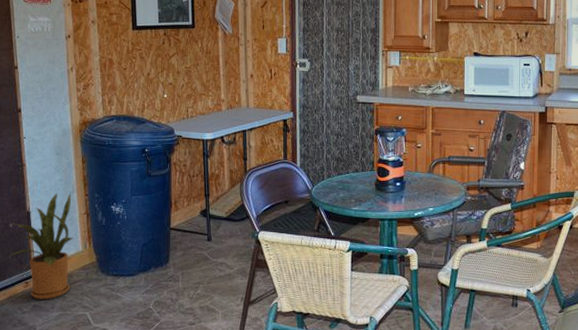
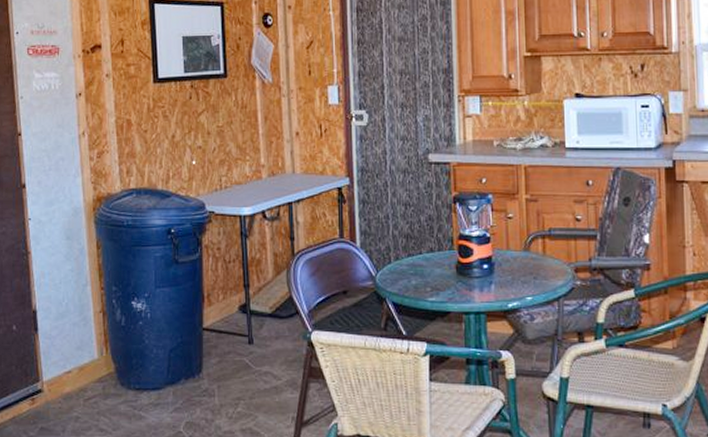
house plant: present [9,193,73,300] -> none [13,286,87,421]

